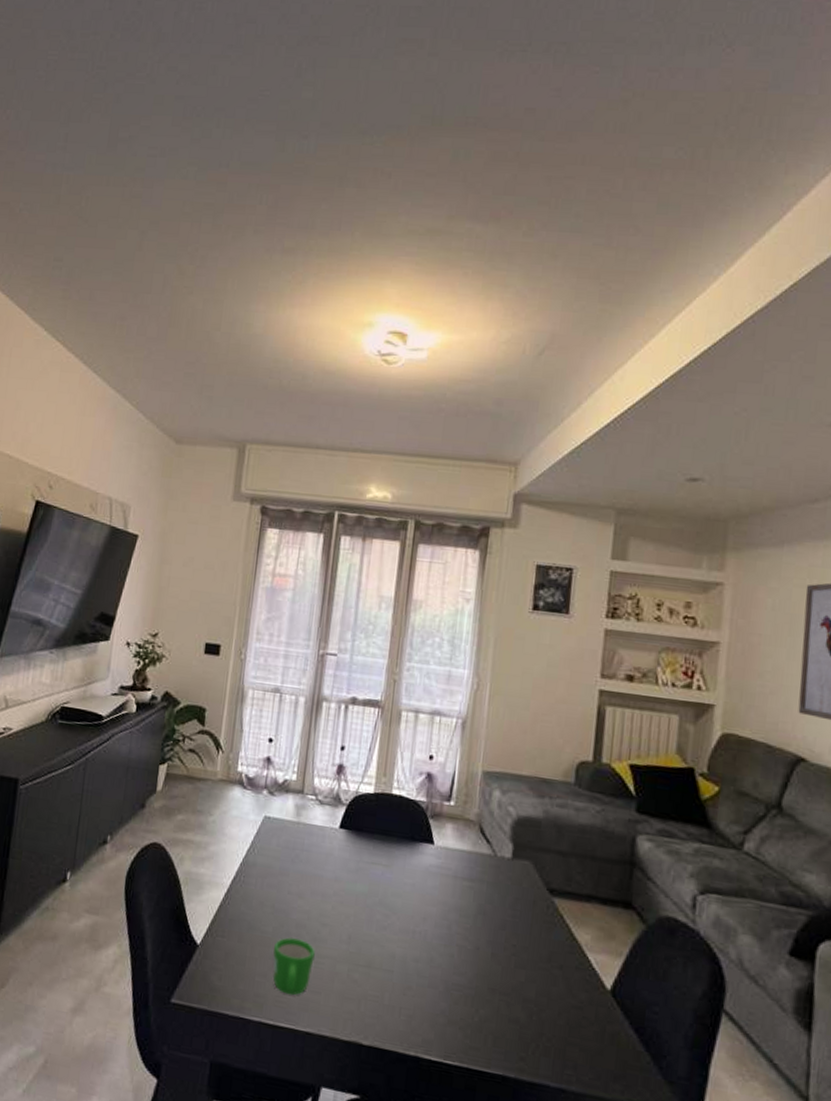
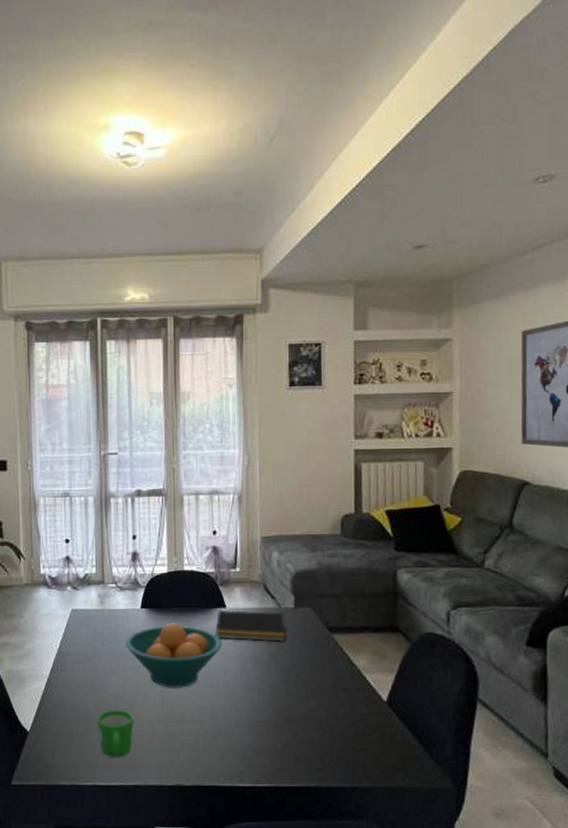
fruit bowl: none [317,850,424,928] -> present [126,623,222,689]
notepad: none [418,846,499,897] -> present [215,609,285,643]

